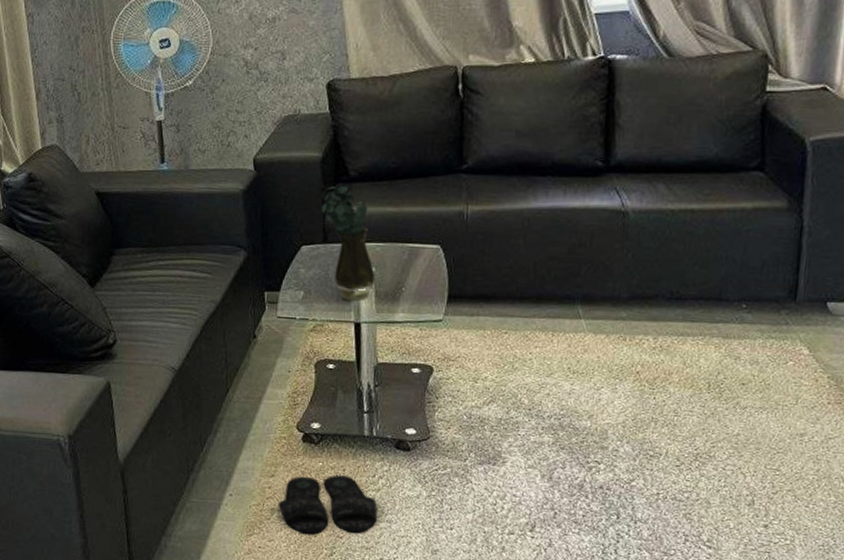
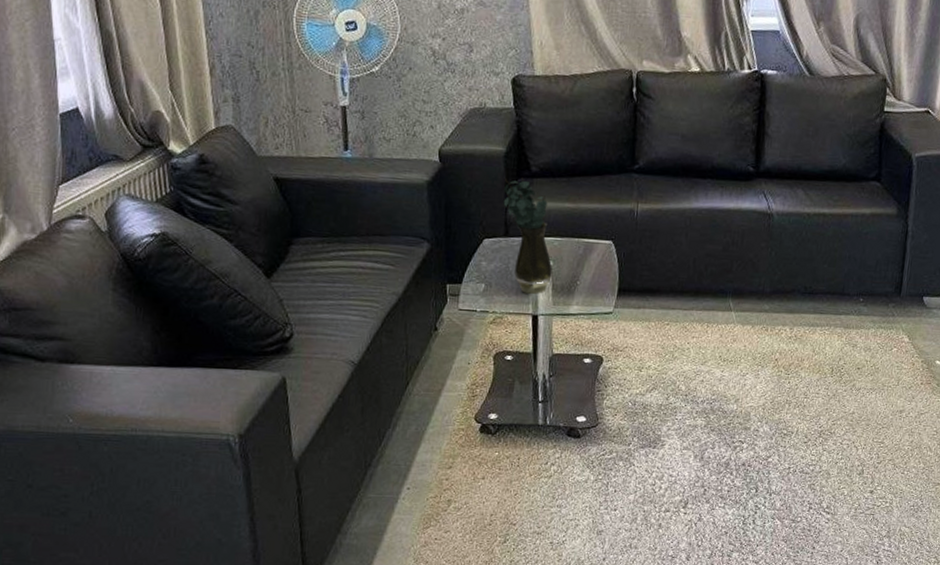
slippers: present [278,475,378,535] -> none [455,464,549,523]

